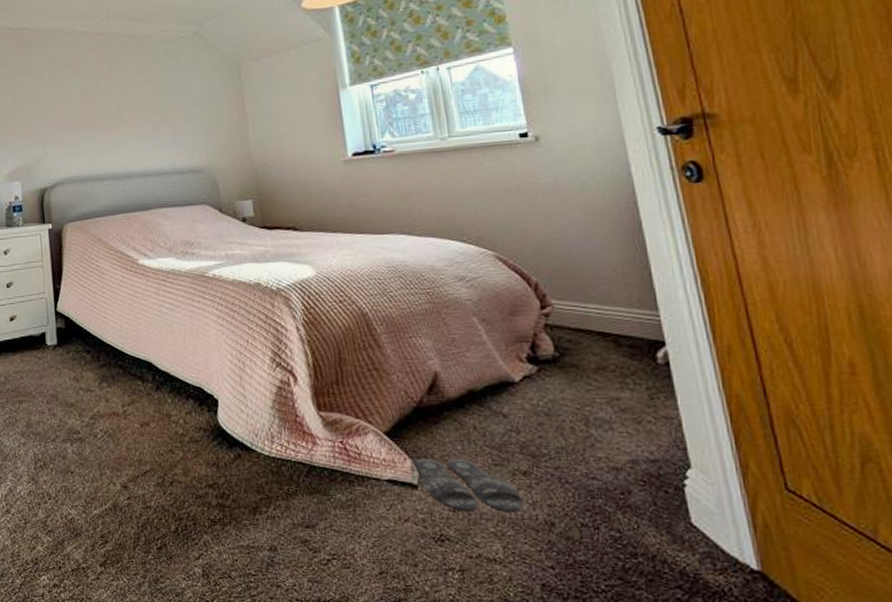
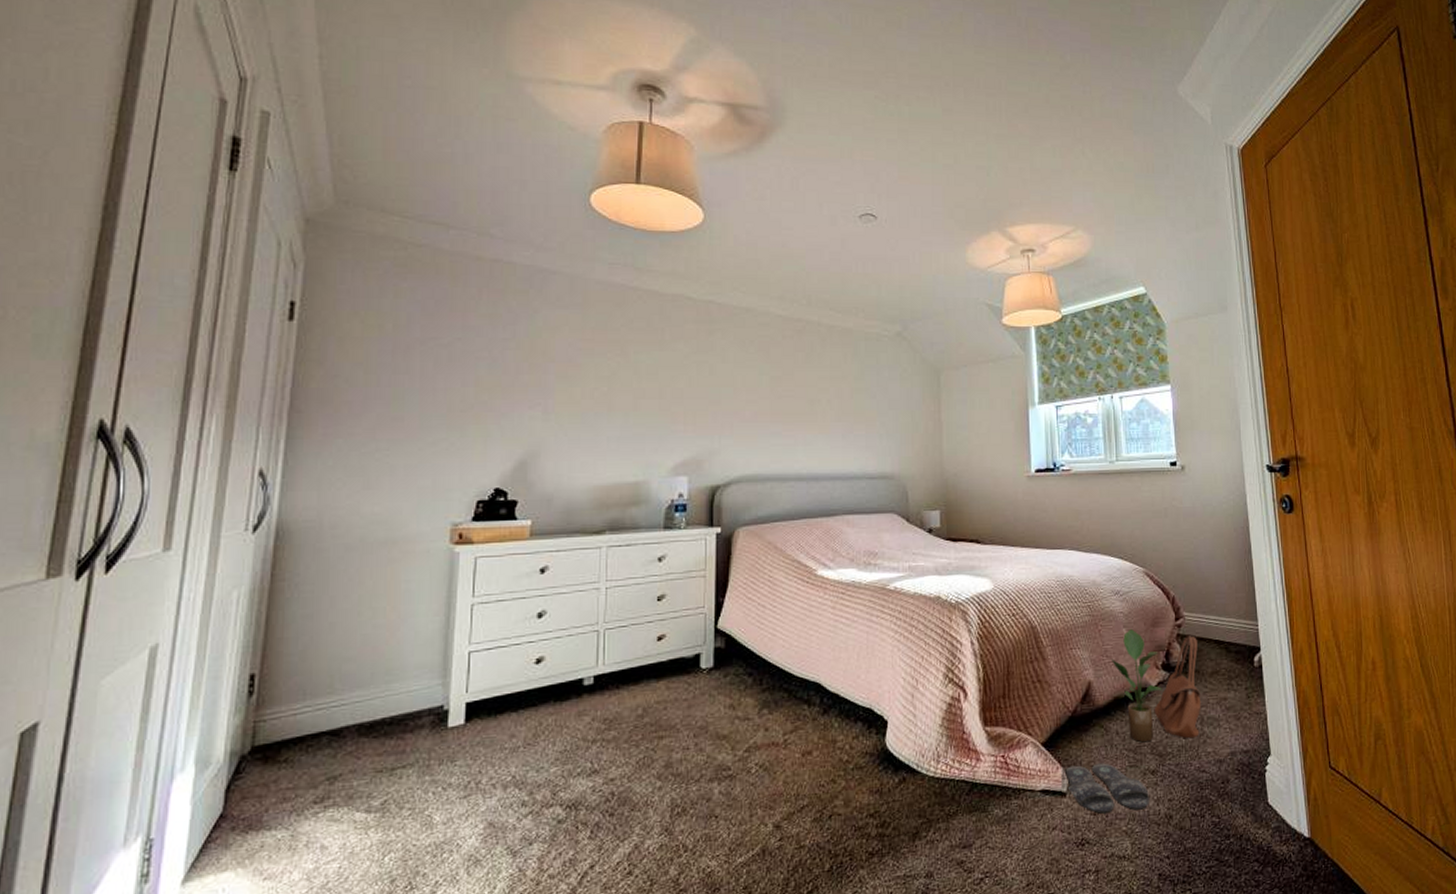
potted plant: none [460,318,530,440] -> present [1110,629,1162,743]
handbag: none [520,326,585,441] -> present [1154,636,1202,739]

